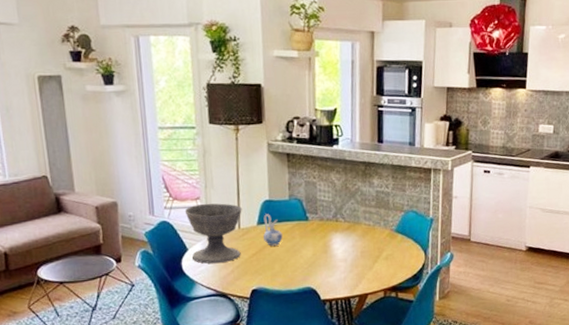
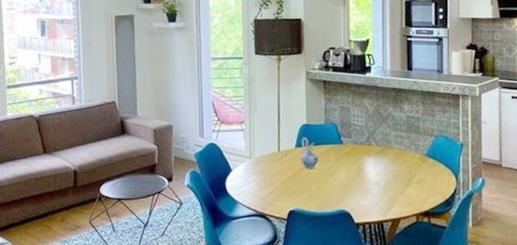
bowl: present [184,203,242,264] -> none [230,127,282,185]

